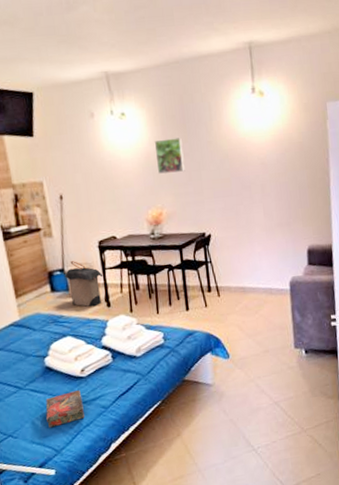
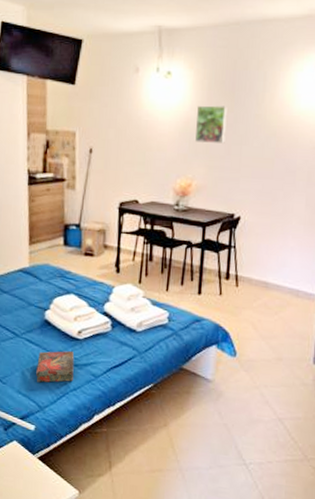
laundry hamper: present [64,261,103,307] -> none [79,218,118,270]

